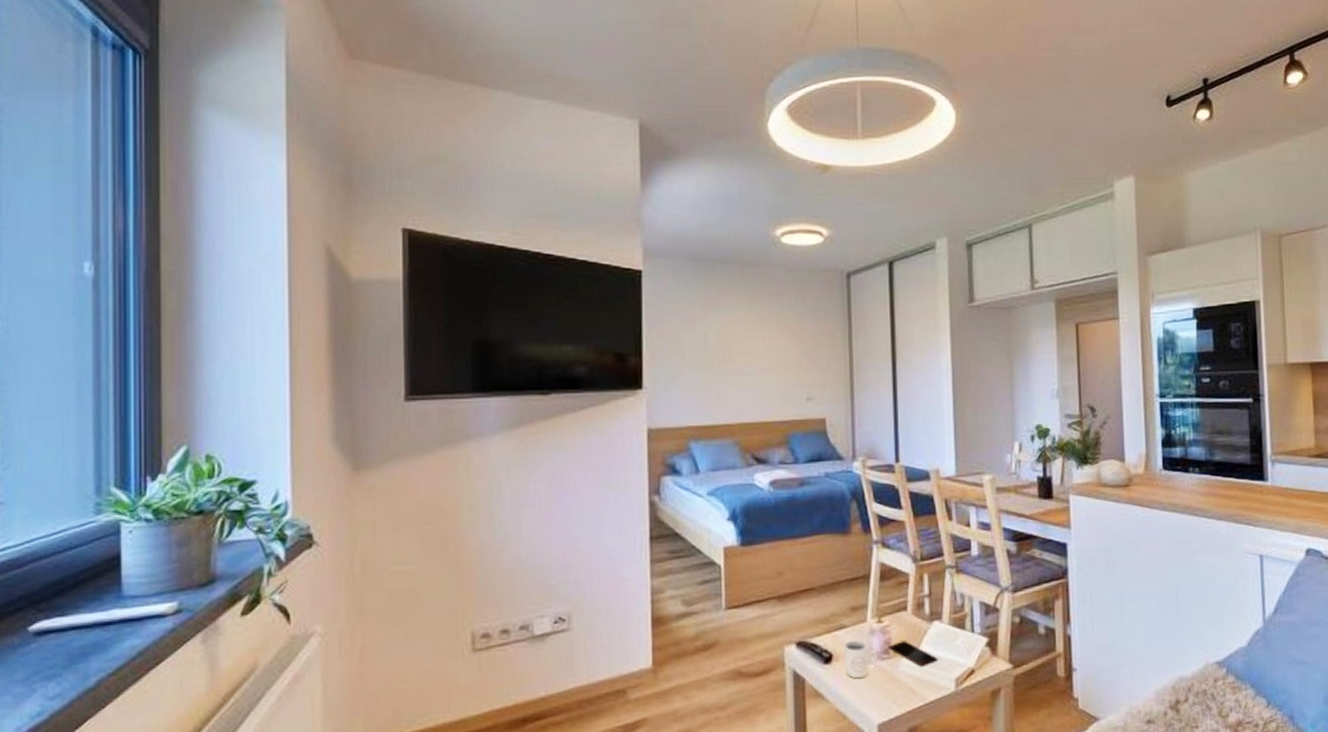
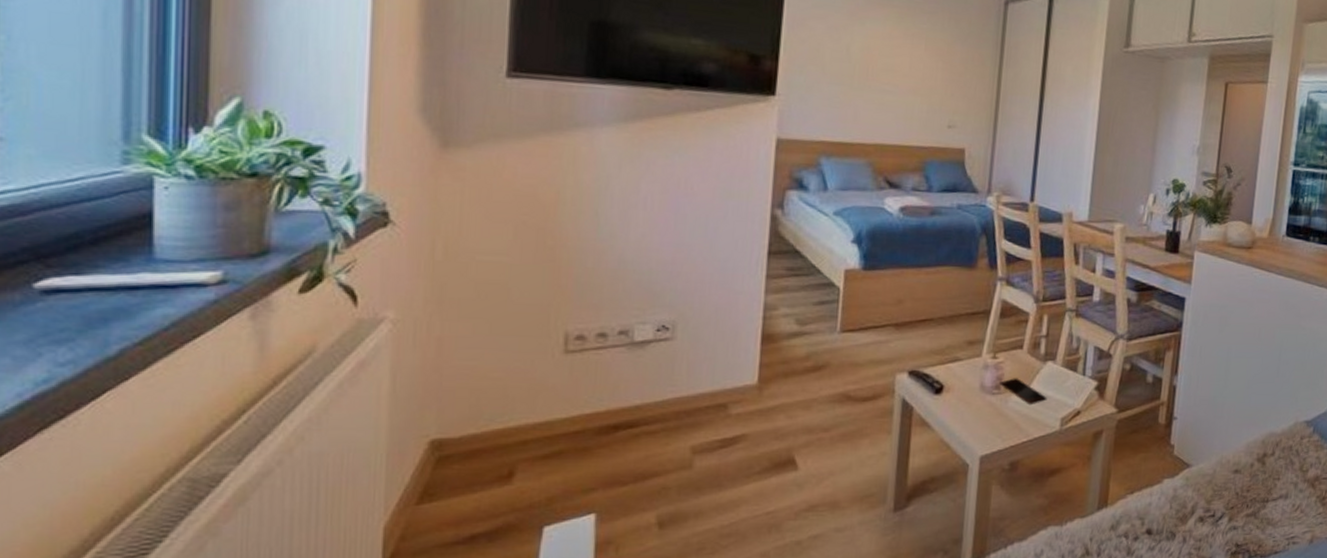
mug: present [844,639,878,679] -> none [955,373,989,411]

